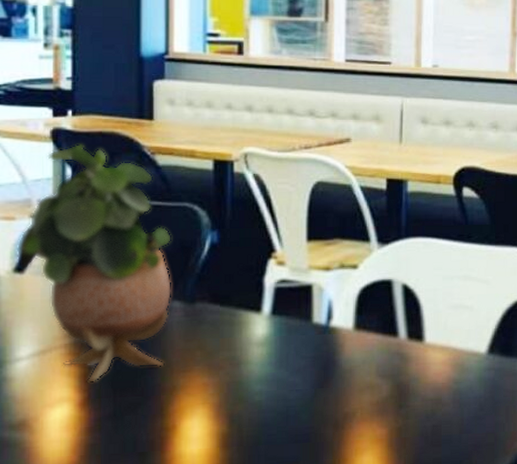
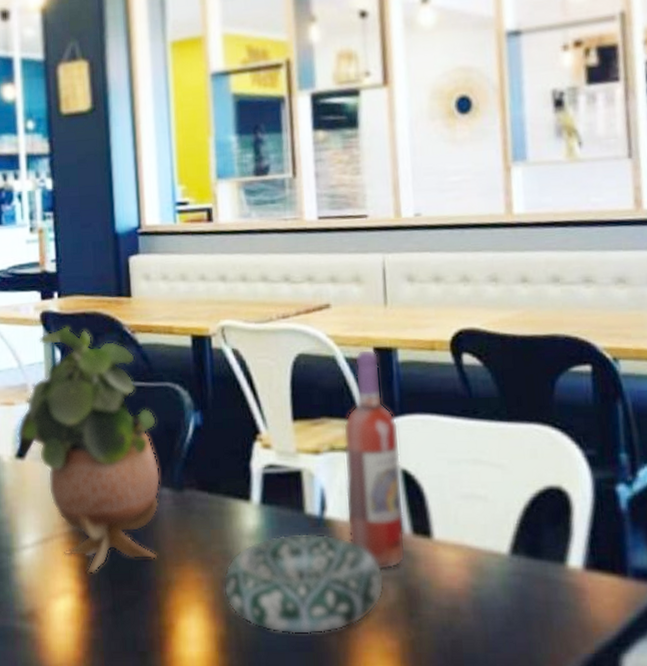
decorative bowl: none [229,340,380,429] -> present [223,534,385,635]
wine bottle: none [350,180,403,371] -> present [343,349,407,572]

